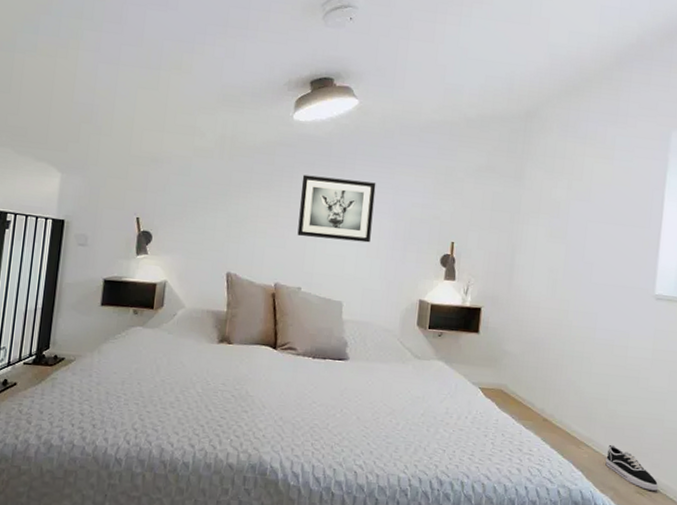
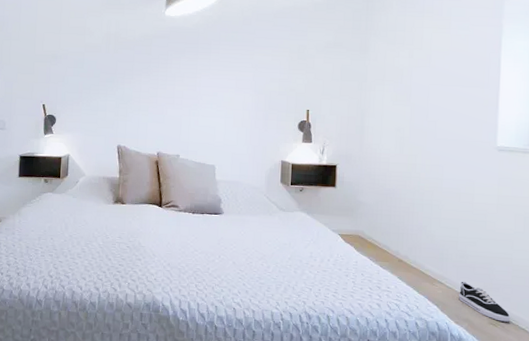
wall art: present [297,175,376,243] -> none [174,61,238,115]

